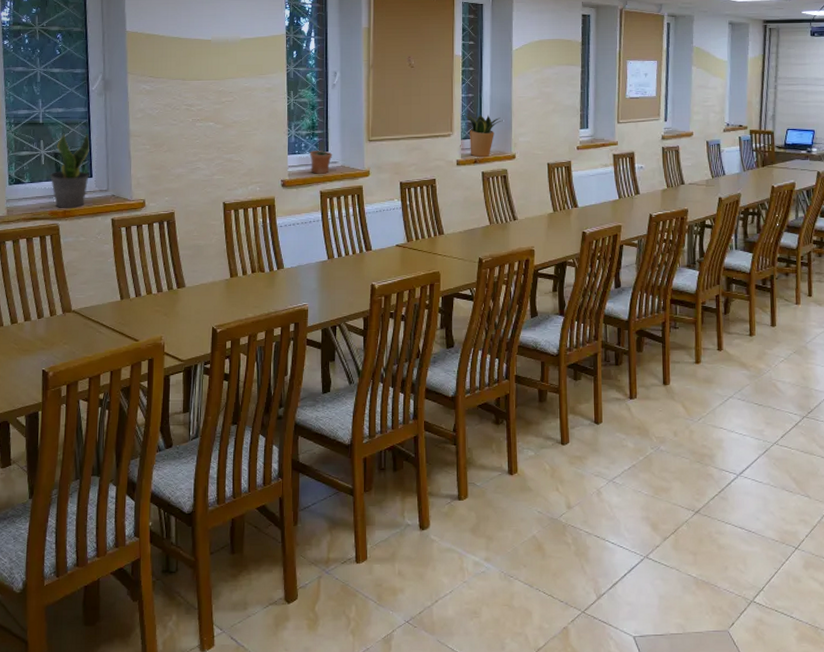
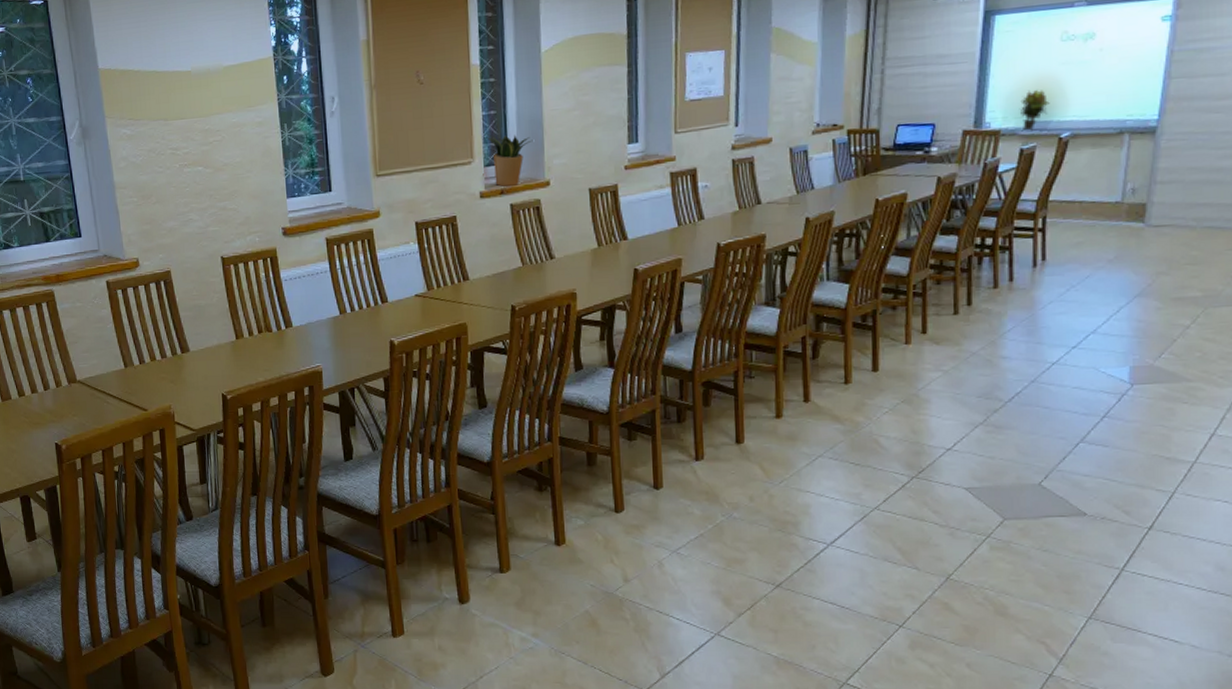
potted plant: present [50,133,90,209] -> none [38,189,78,273]
planter: present [310,151,333,175] -> none [311,191,337,219]

